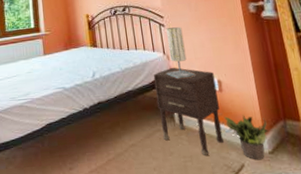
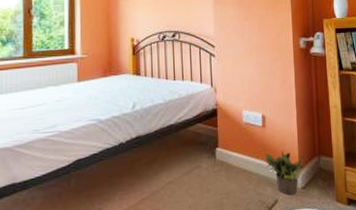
nightstand: present [153,67,224,155] -> none [198,100,261,192]
table lamp: present [166,27,196,79] -> none [212,58,242,114]

